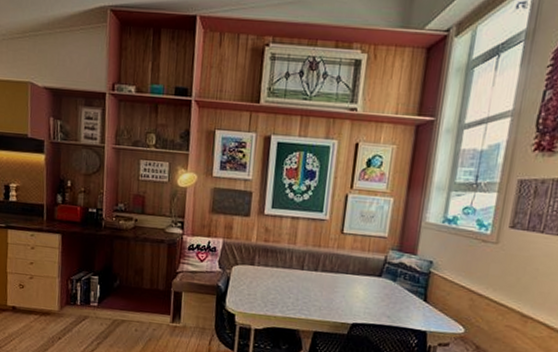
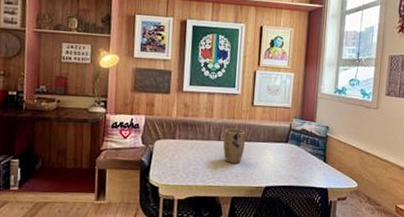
plant pot: none [306,257,332,296] -> present [223,128,245,163]

